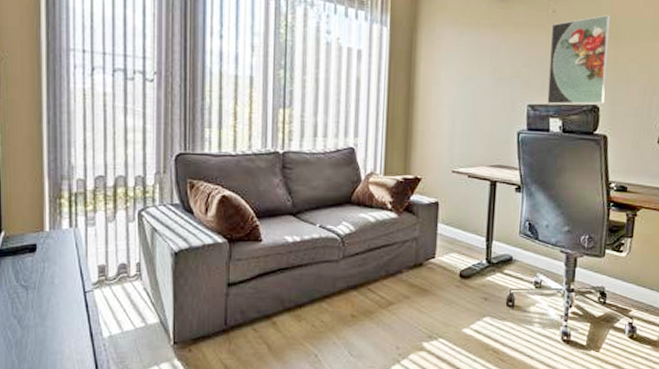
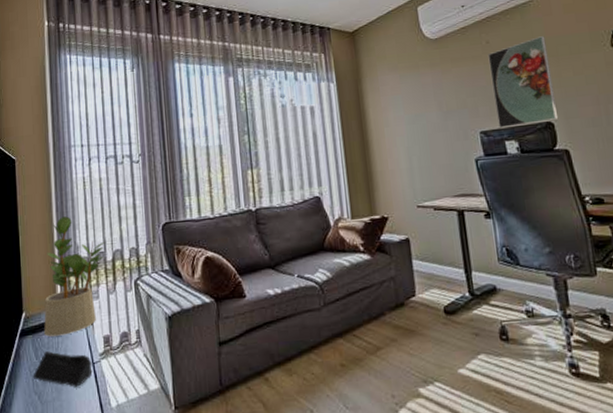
speaker: none [12,275,83,315] -> present [33,351,93,387]
potted plant: none [27,130,106,260] -> present [44,216,105,337]

